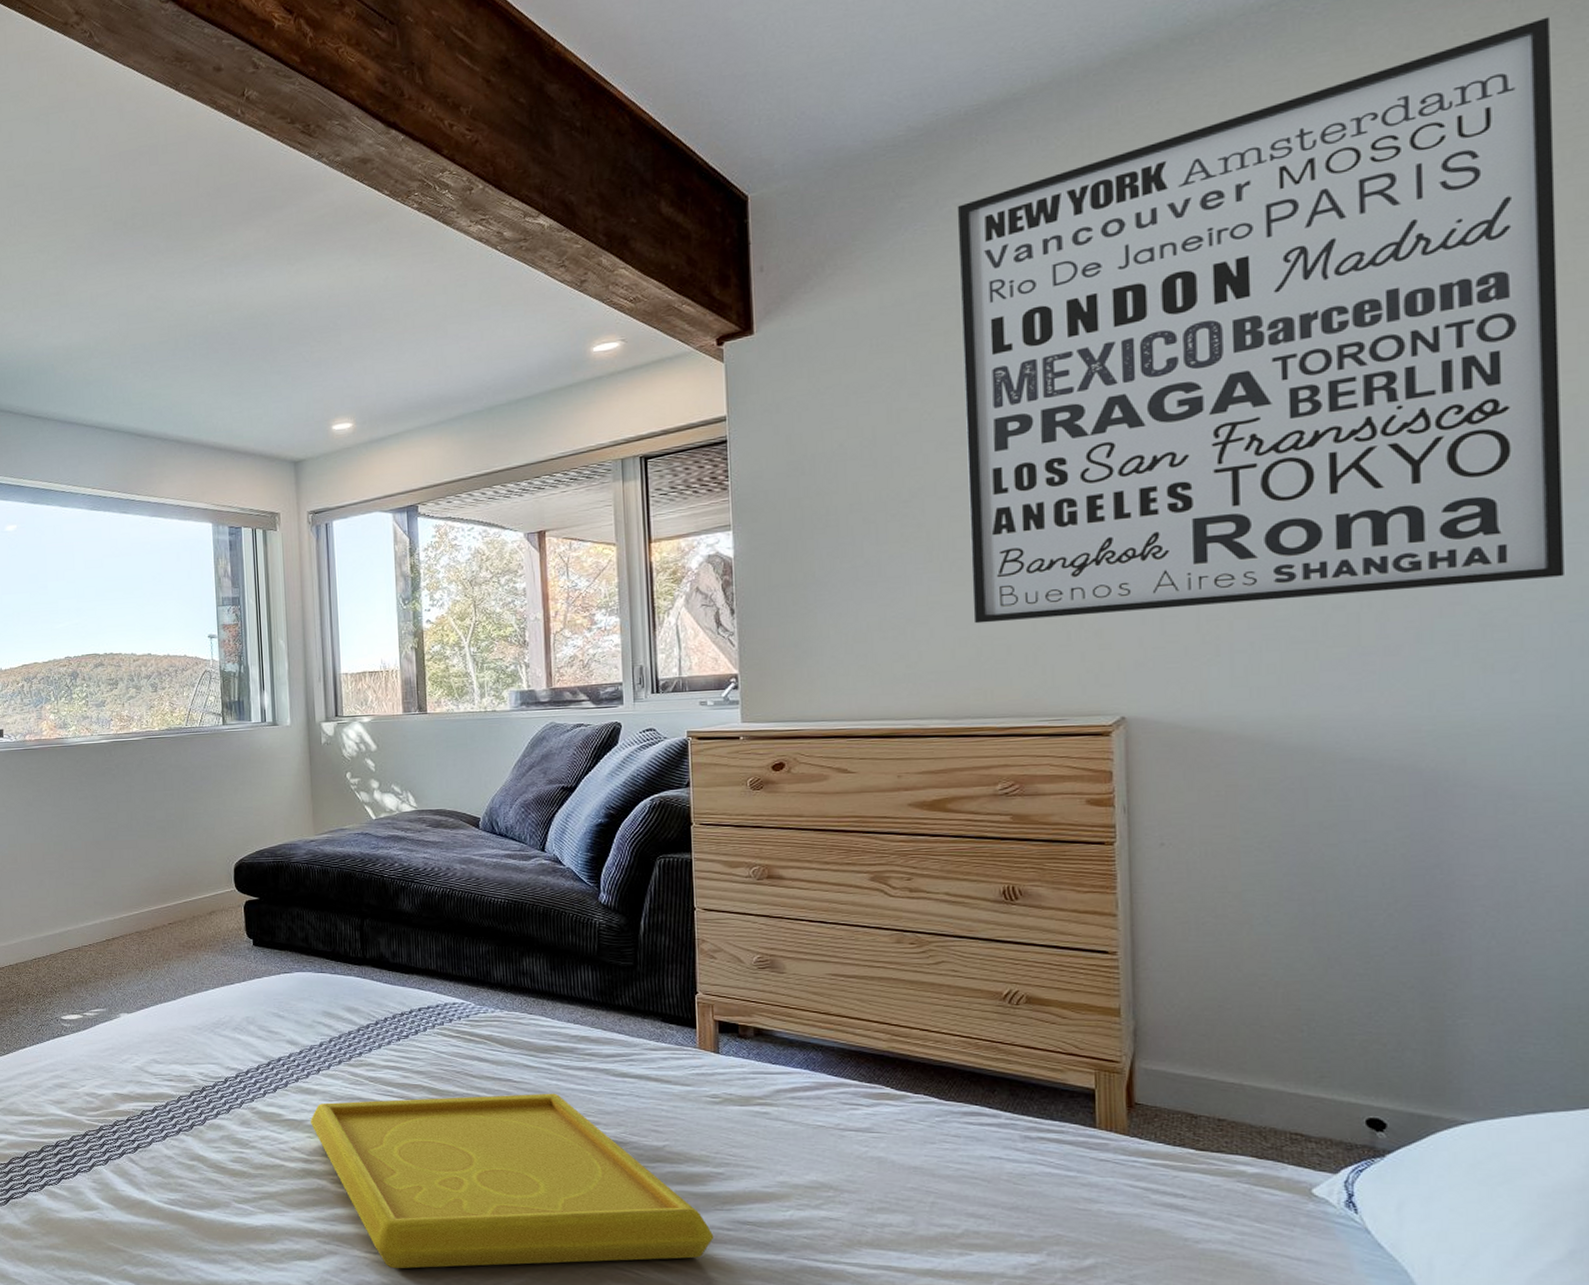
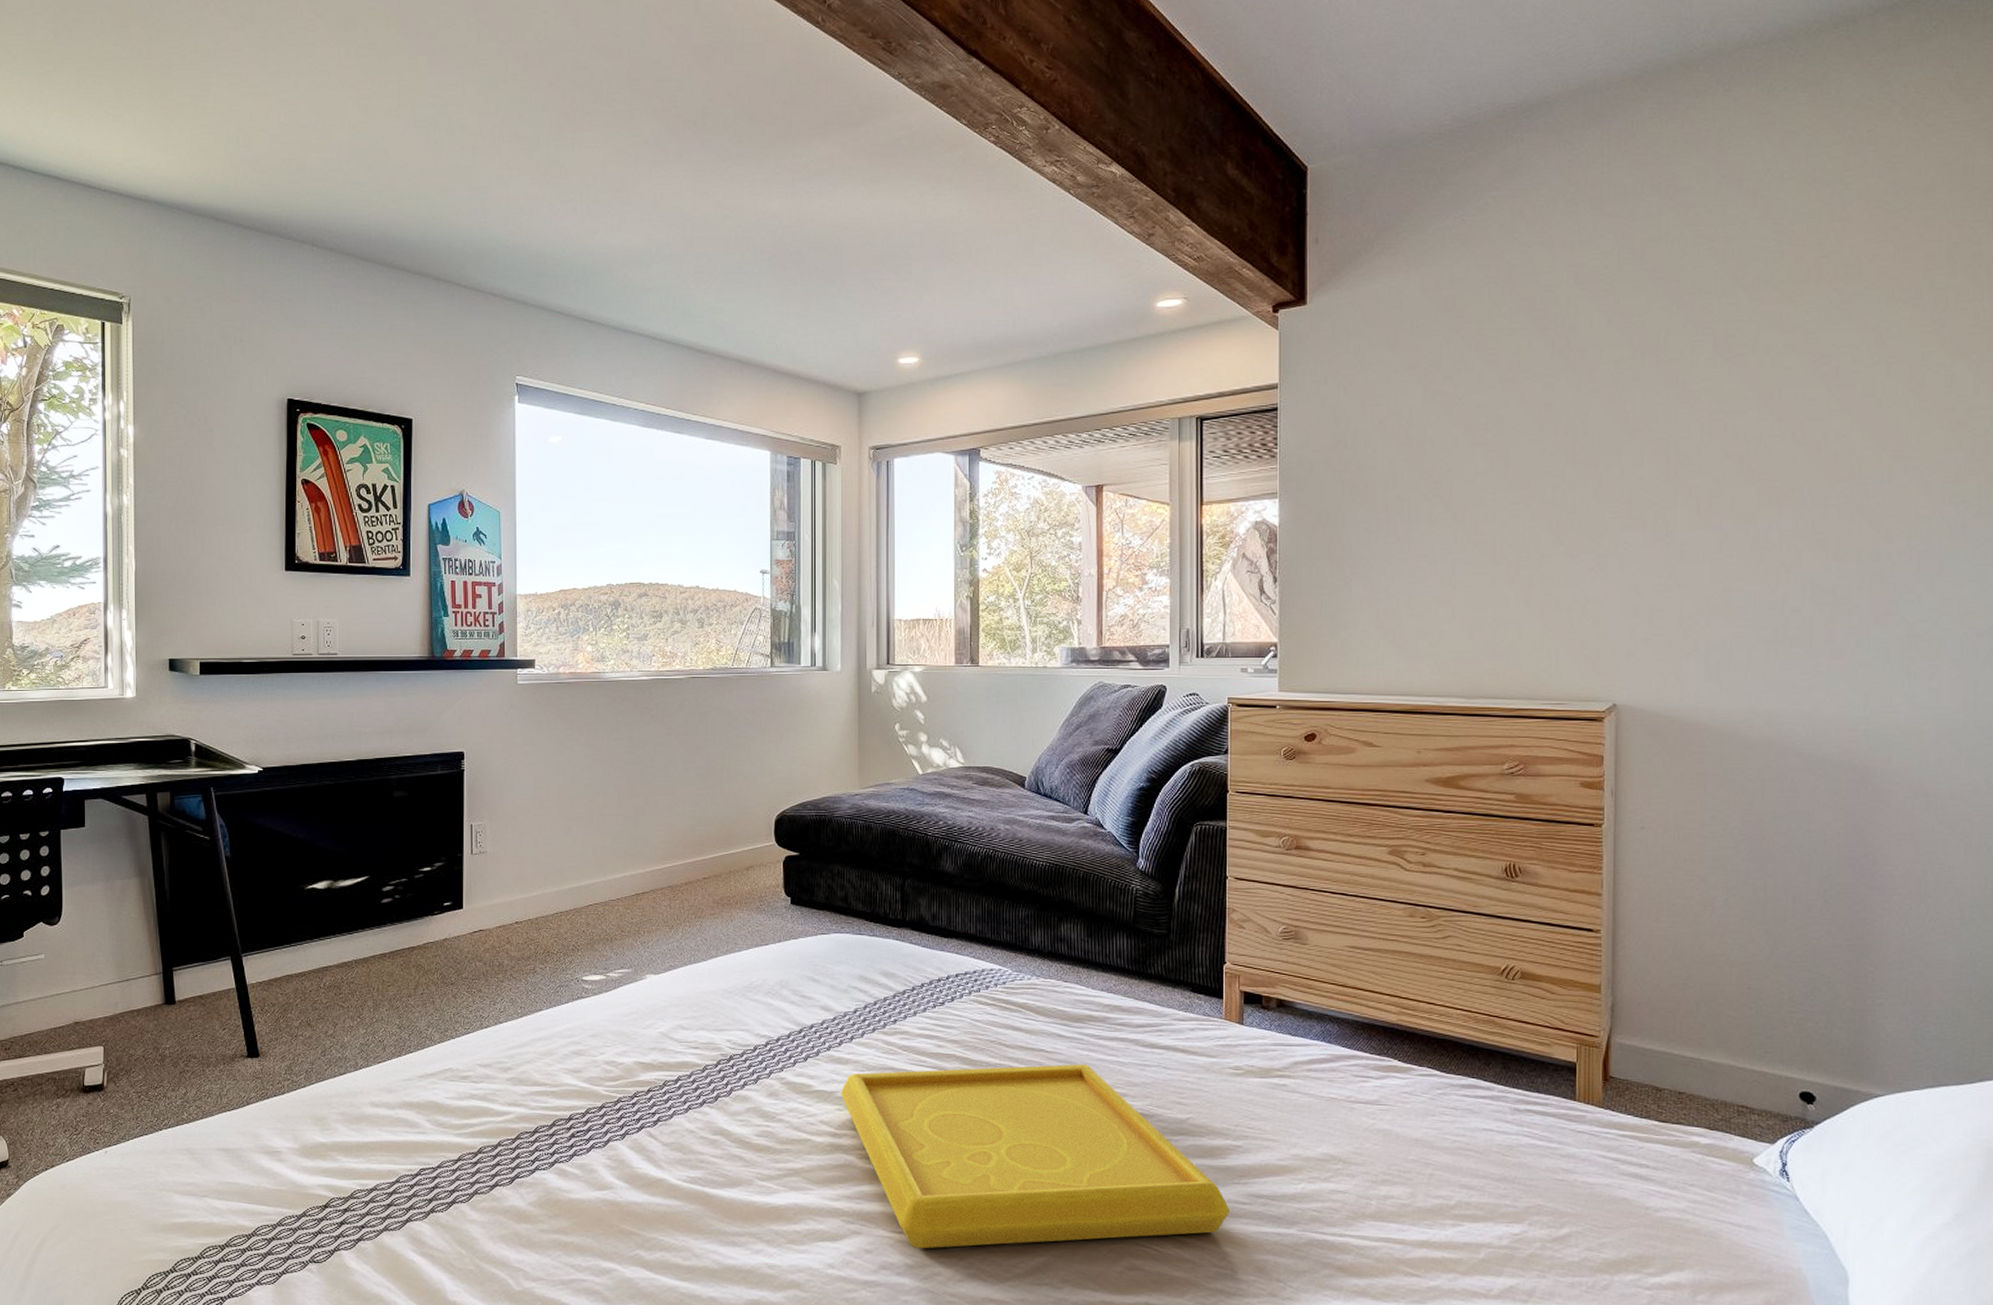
wall art: present [957,16,1564,624] -> none [1490,84,1981,606]

